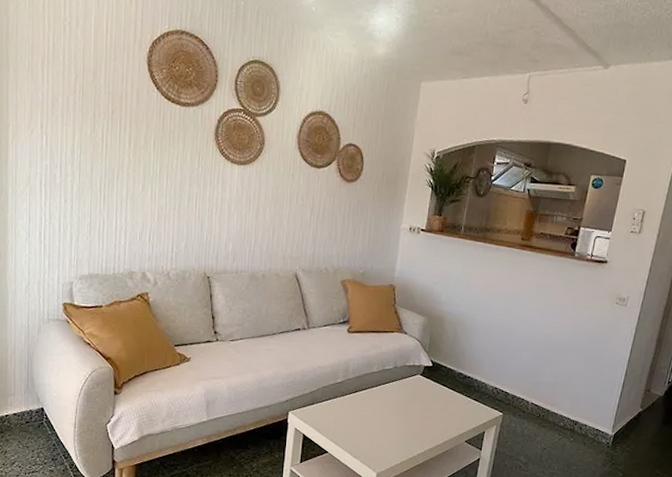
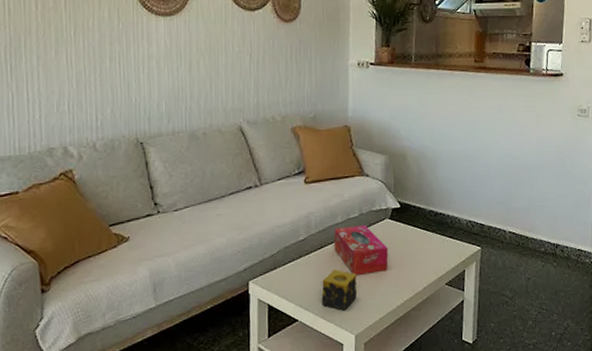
candle: none [350,412,385,451] -> present [321,269,357,311]
tissue box: none [367,376,416,422] -> present [334,225,389,275]

